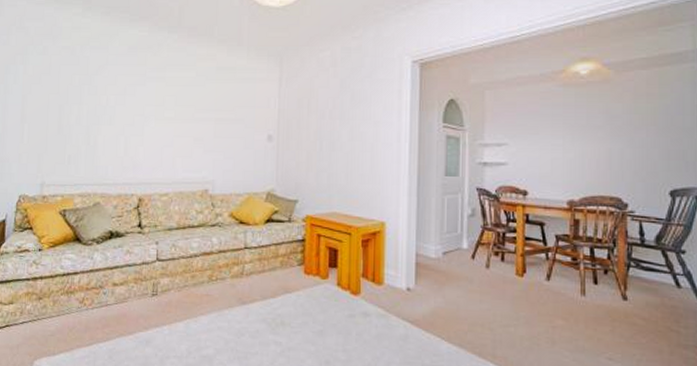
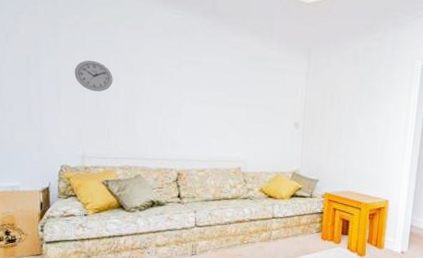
wall clock: none [39,84,77,116] -> present [74,60,113,92]

